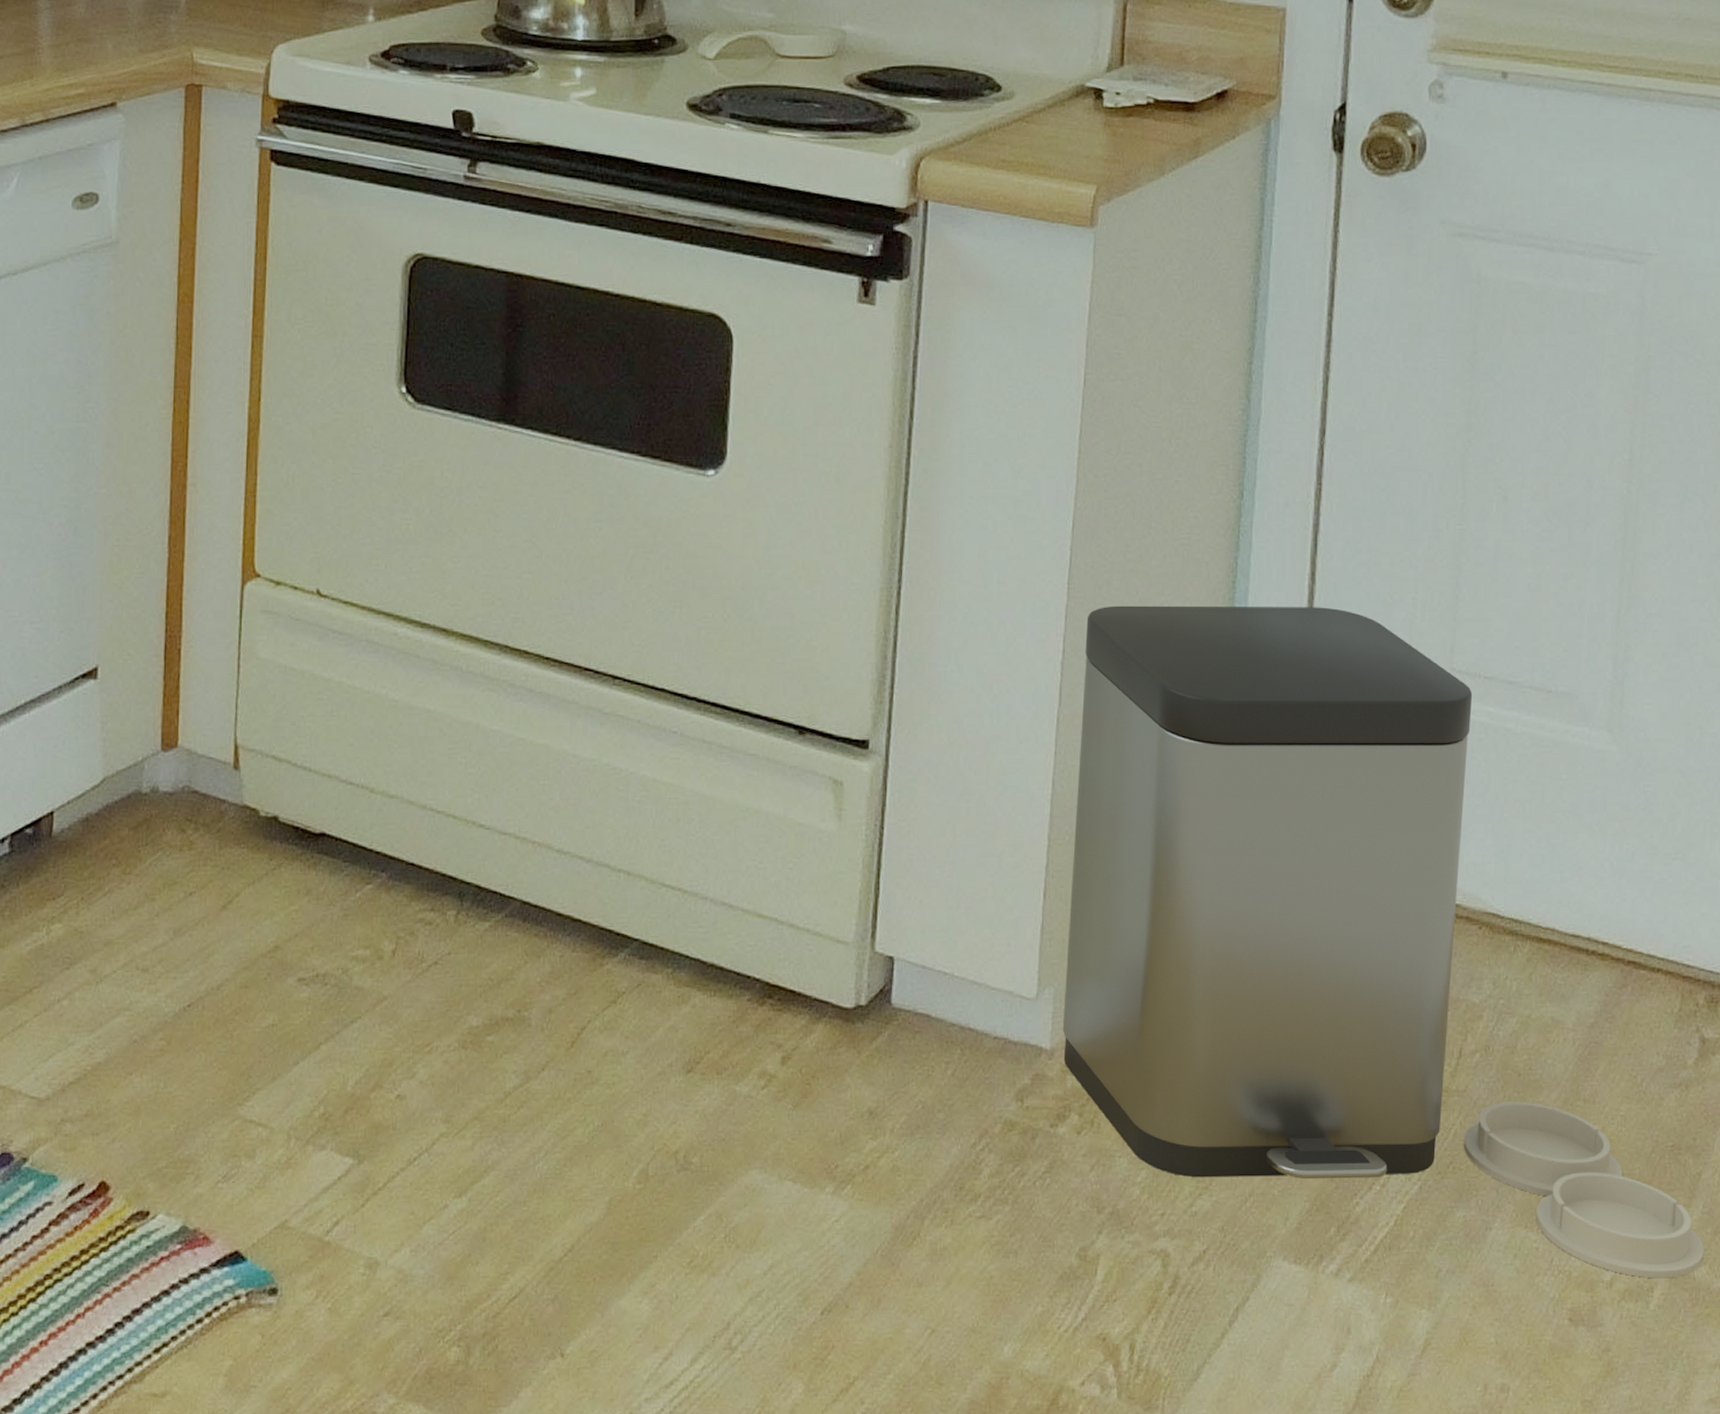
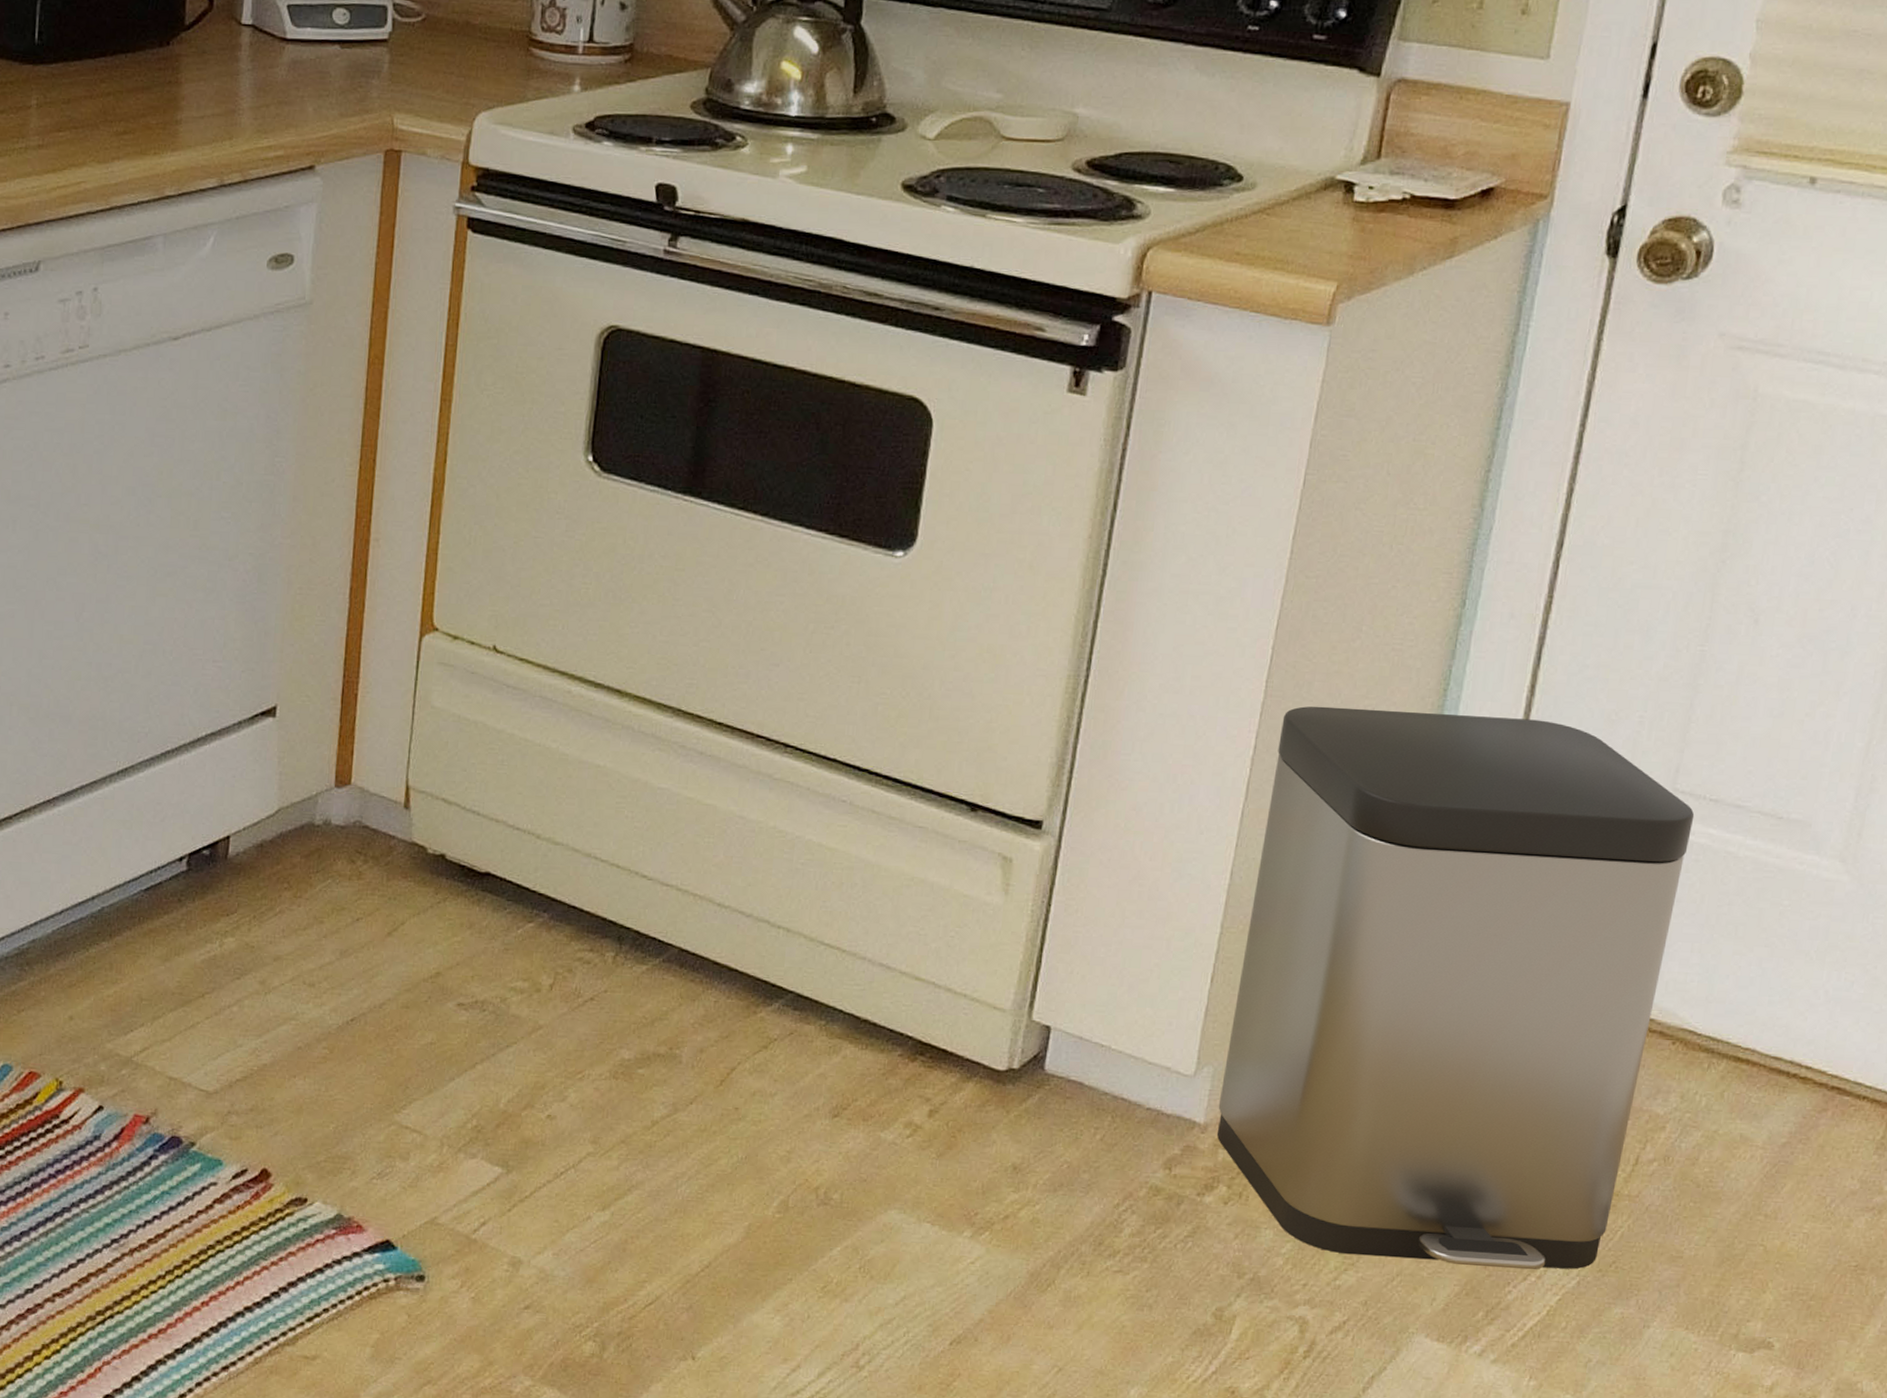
pet bowl: present [1463,1101,1704,1279] -> none [1629,1210,1877,1389]

